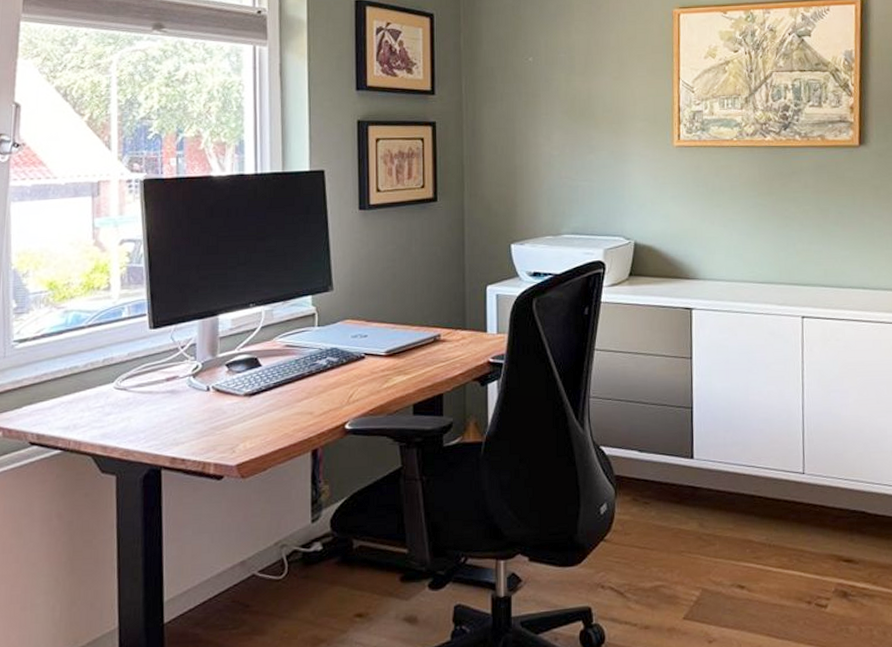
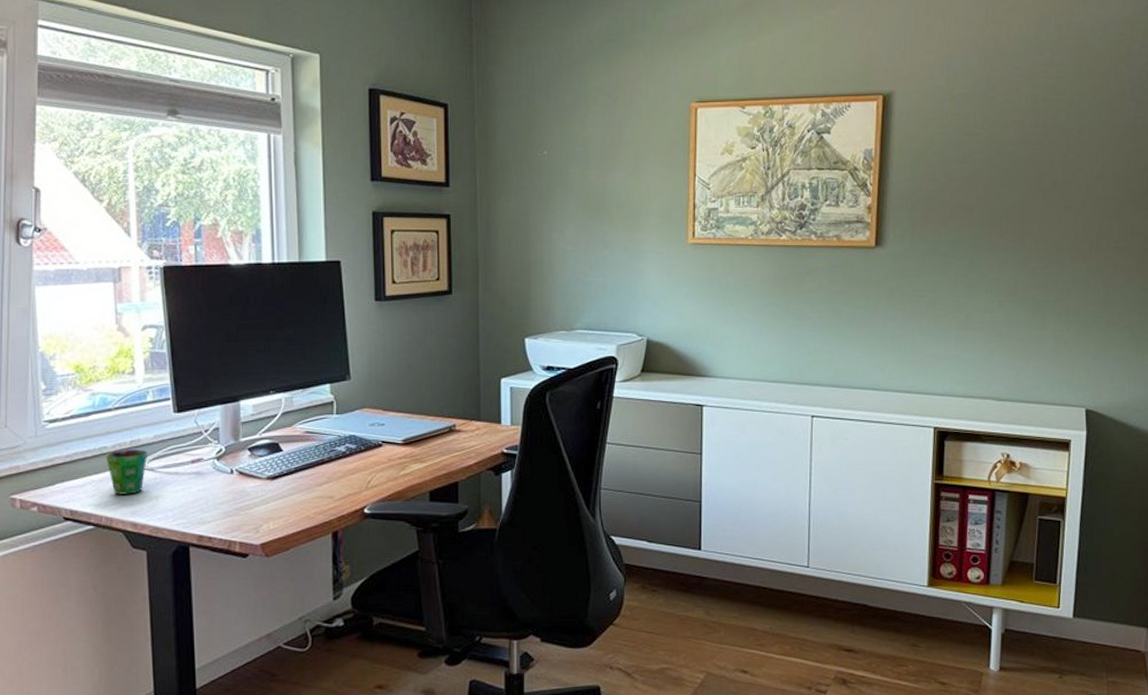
cup: none [76,368,122,416] -> present [105,449,148,495]

